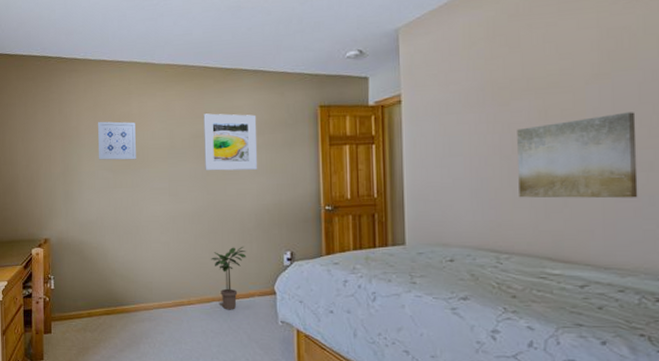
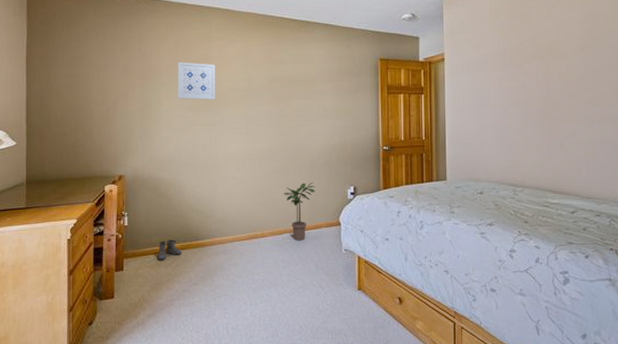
boots: none [83,304,107,326] -> present [157,239,182,261]
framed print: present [203,113,258,171] -> none [279,60,327,113]
wall art: present [517,112,638,199] -> none [528,77,609,144]

